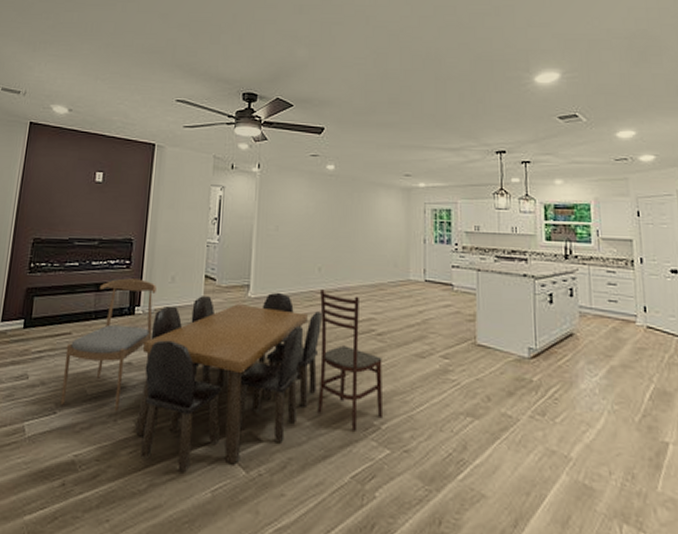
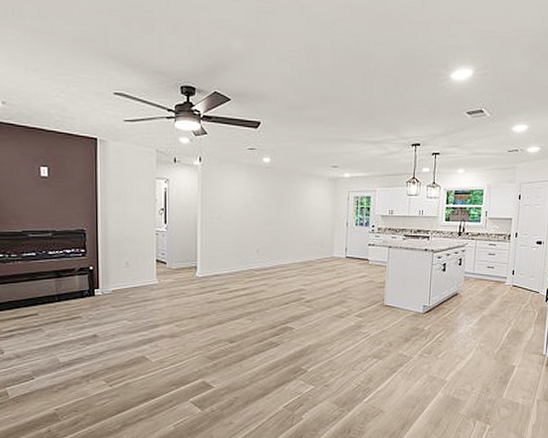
dining chair: present [60,278,156,412] -> none [35,265,113,374]
dining table: present [133,292,323,474] -> none [105,271,261,415]
dining chair: present [317,289,382,431] -> none [257,268,310,375]

